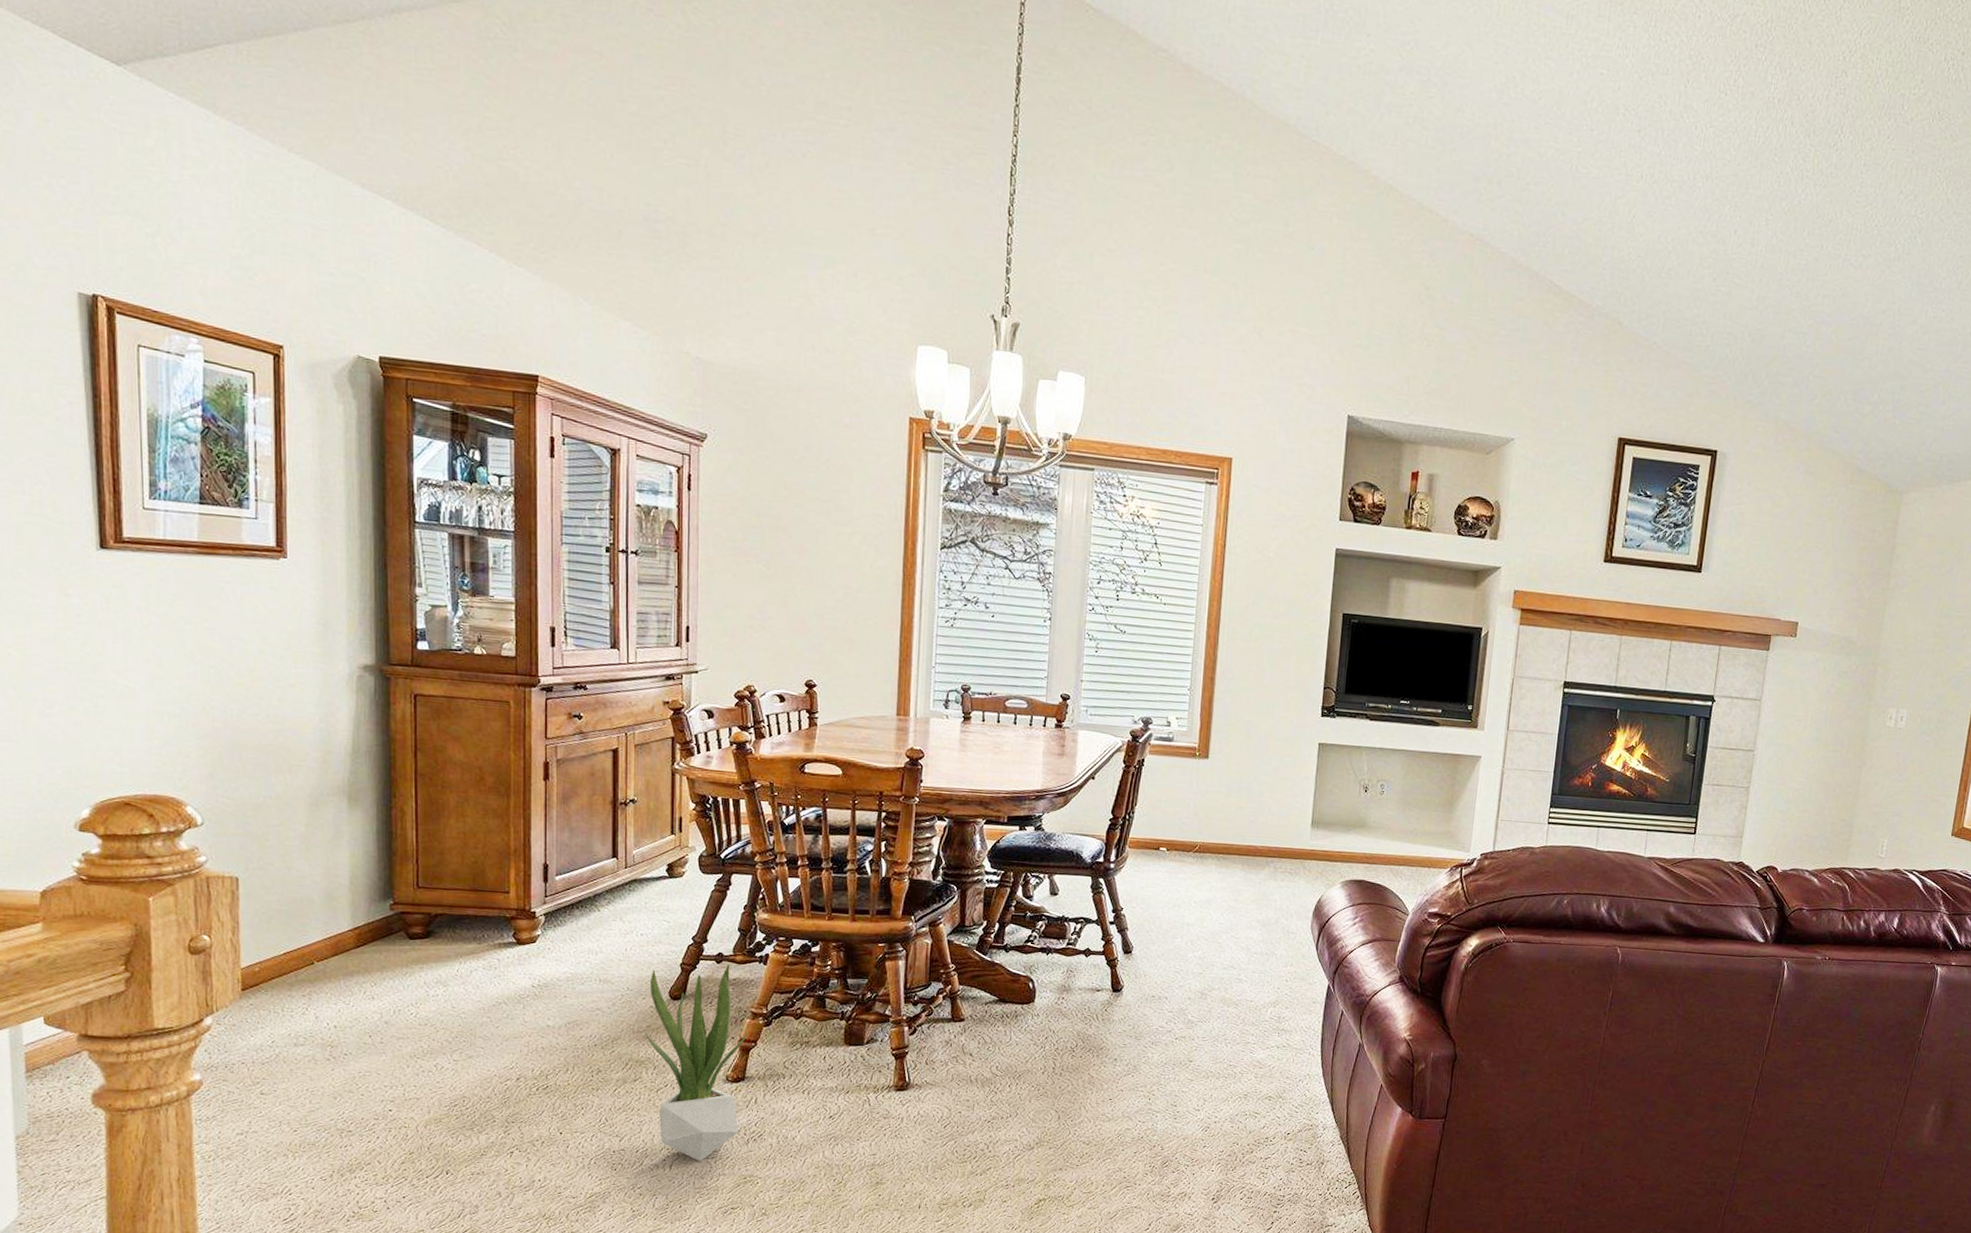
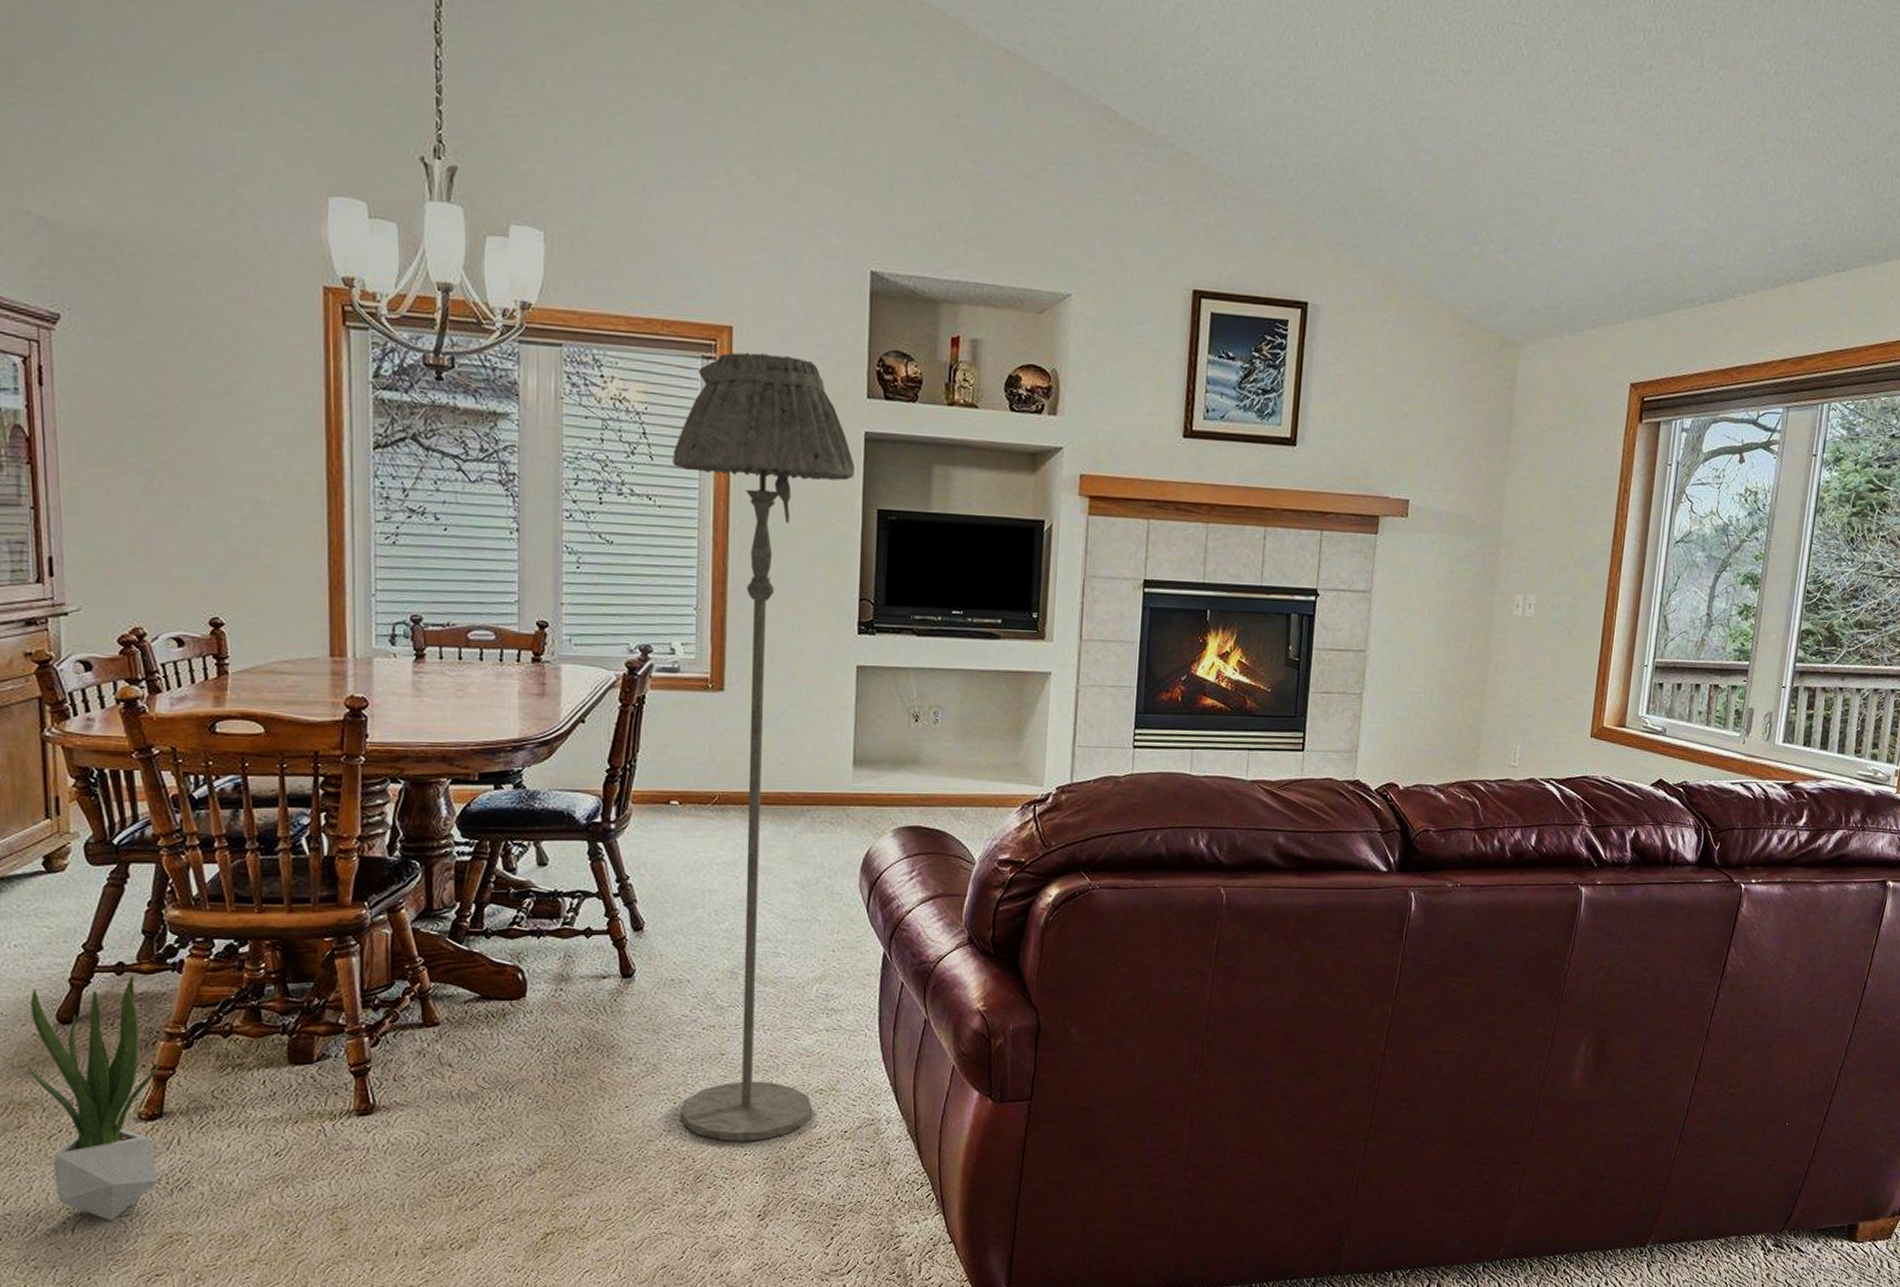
floor lamp: none [1153,479,1326,1136] -> present [673,352,854,1141]

